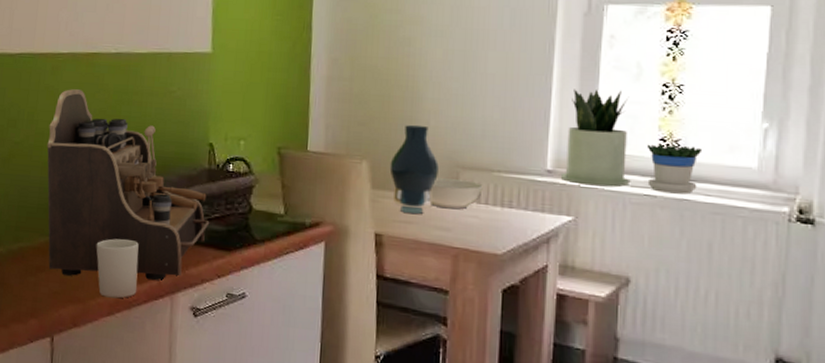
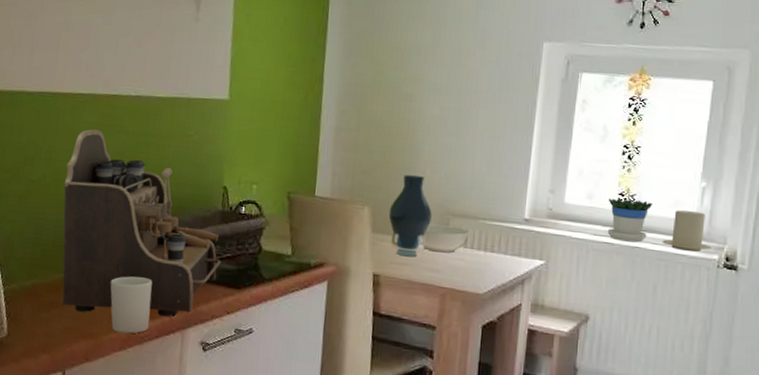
planter: present [558,89,631,188] -> none [534,147,596,236]
candle: none [716,156,780,205] -> present [662,210,712,253]

